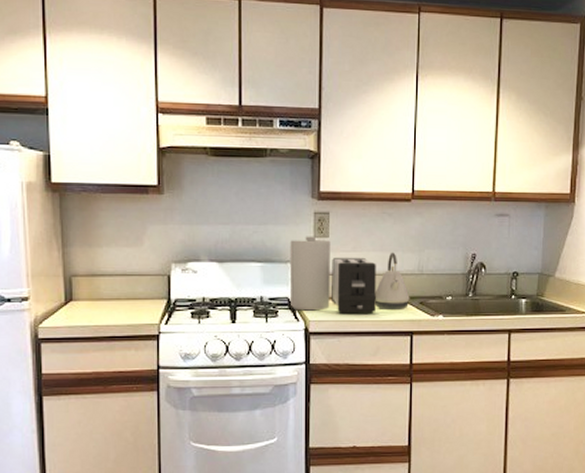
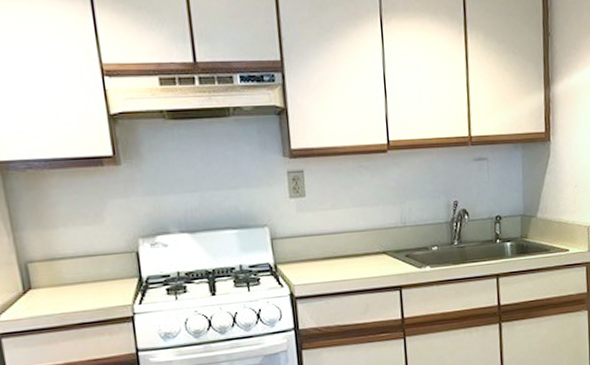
paper towel holder: present [289,236,331,311] -> none [264,196,314,276]
toaster: present [332,257,377,313] -> none [311,214,362,275]
kettle: present [374,252,410,311] -> none [359,206,396,267]

